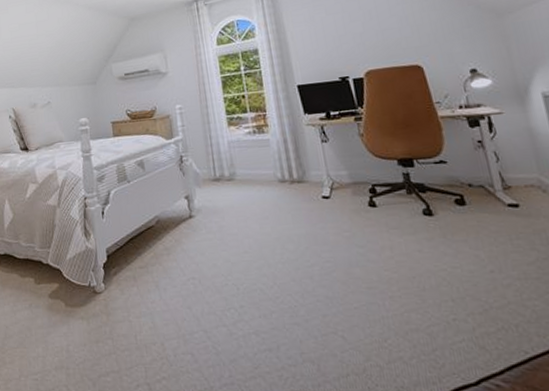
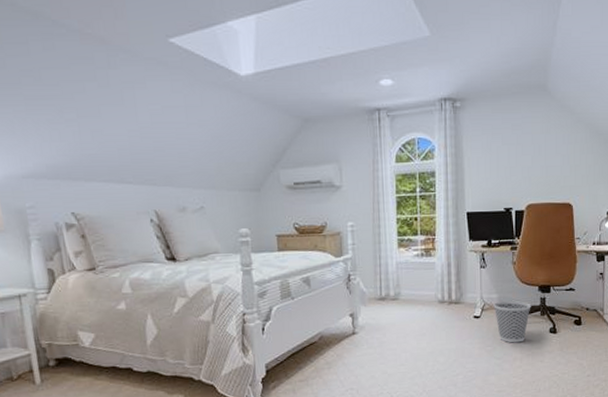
wastebasket: none [344,177,393,228] -> present [493,300,531,343]

